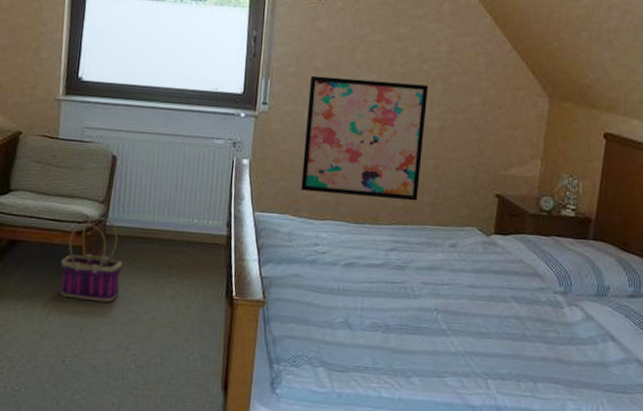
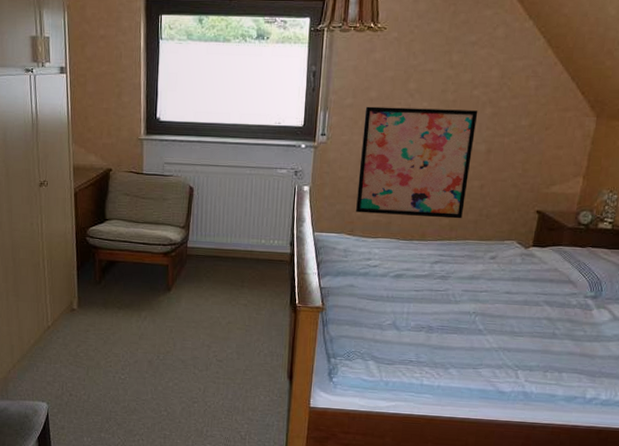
basket: present [60,217,123,303] -> none [151,240,203,310]

